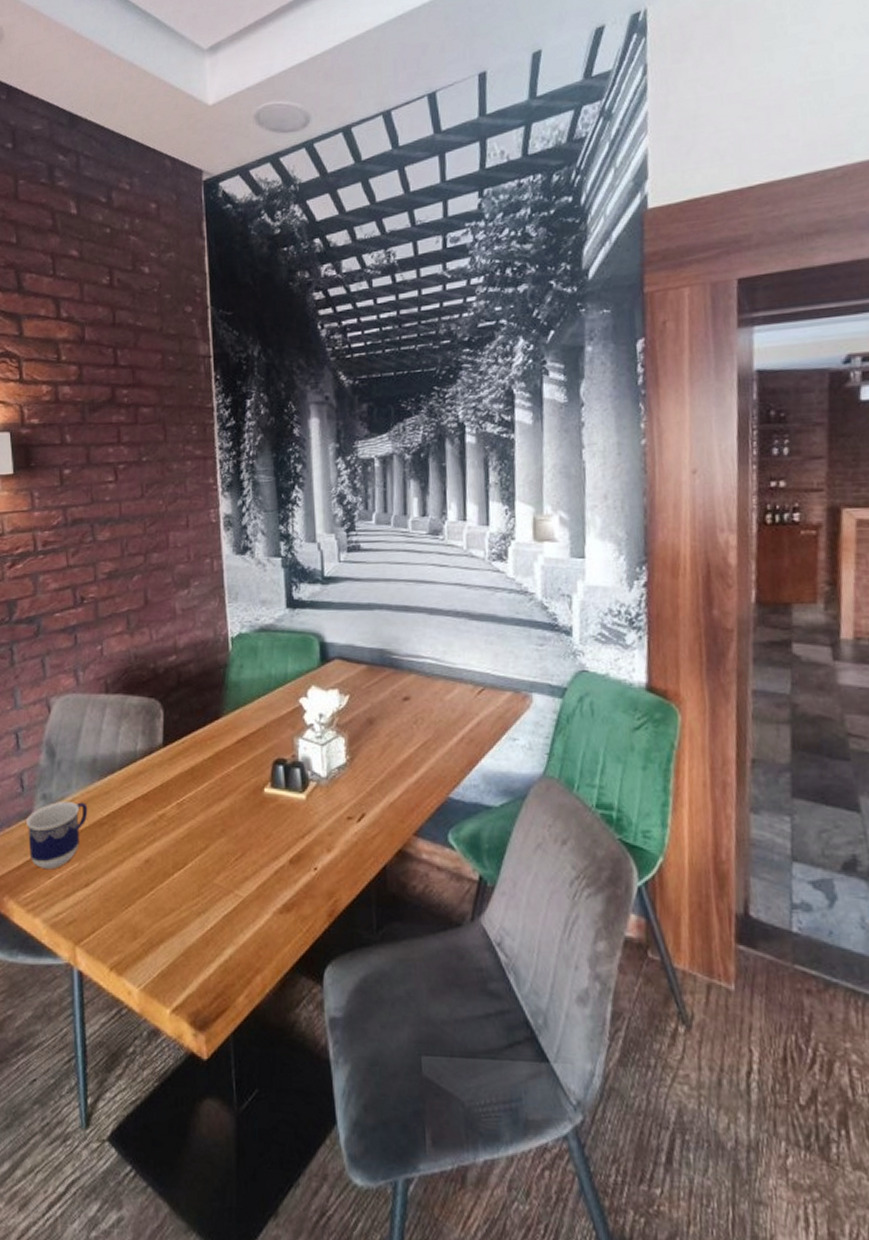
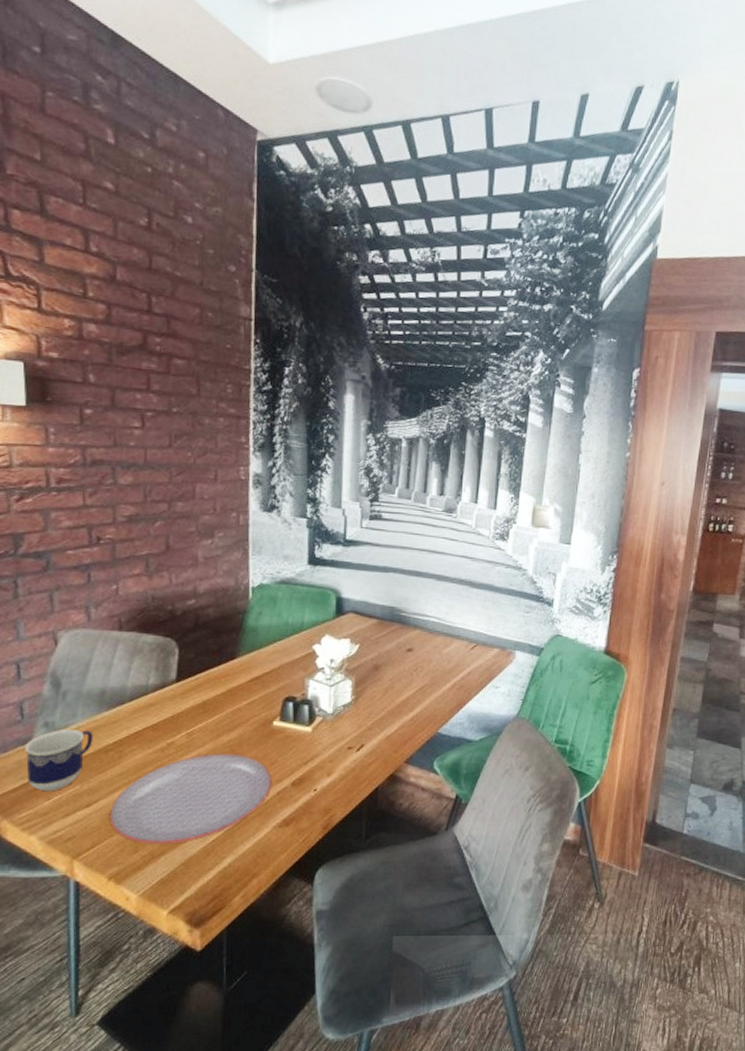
plate: none [108,826,269,932] -> present [110,753,272,845]

